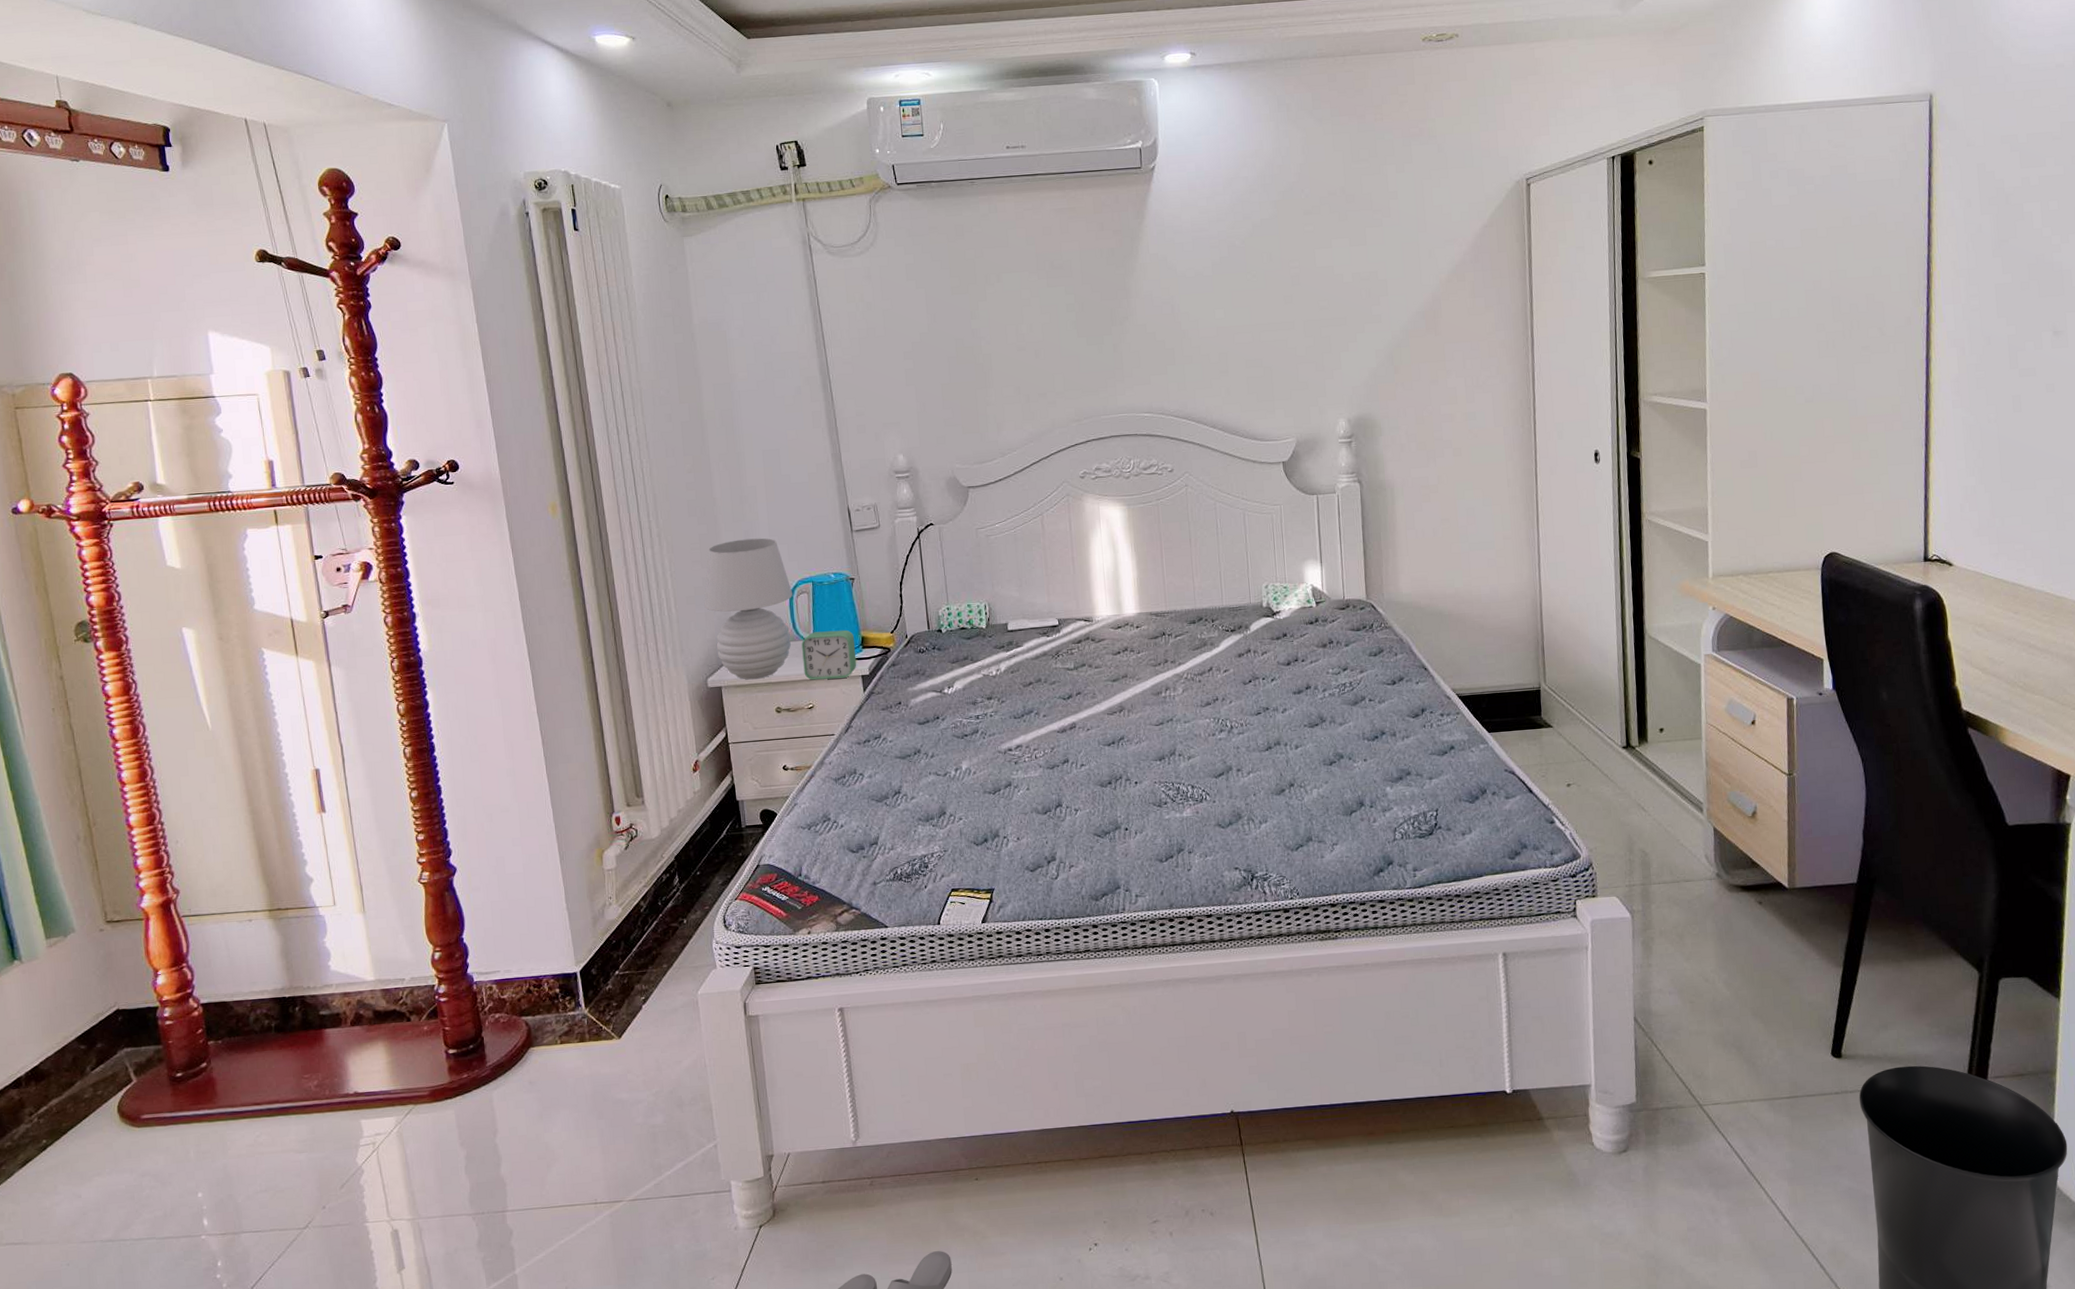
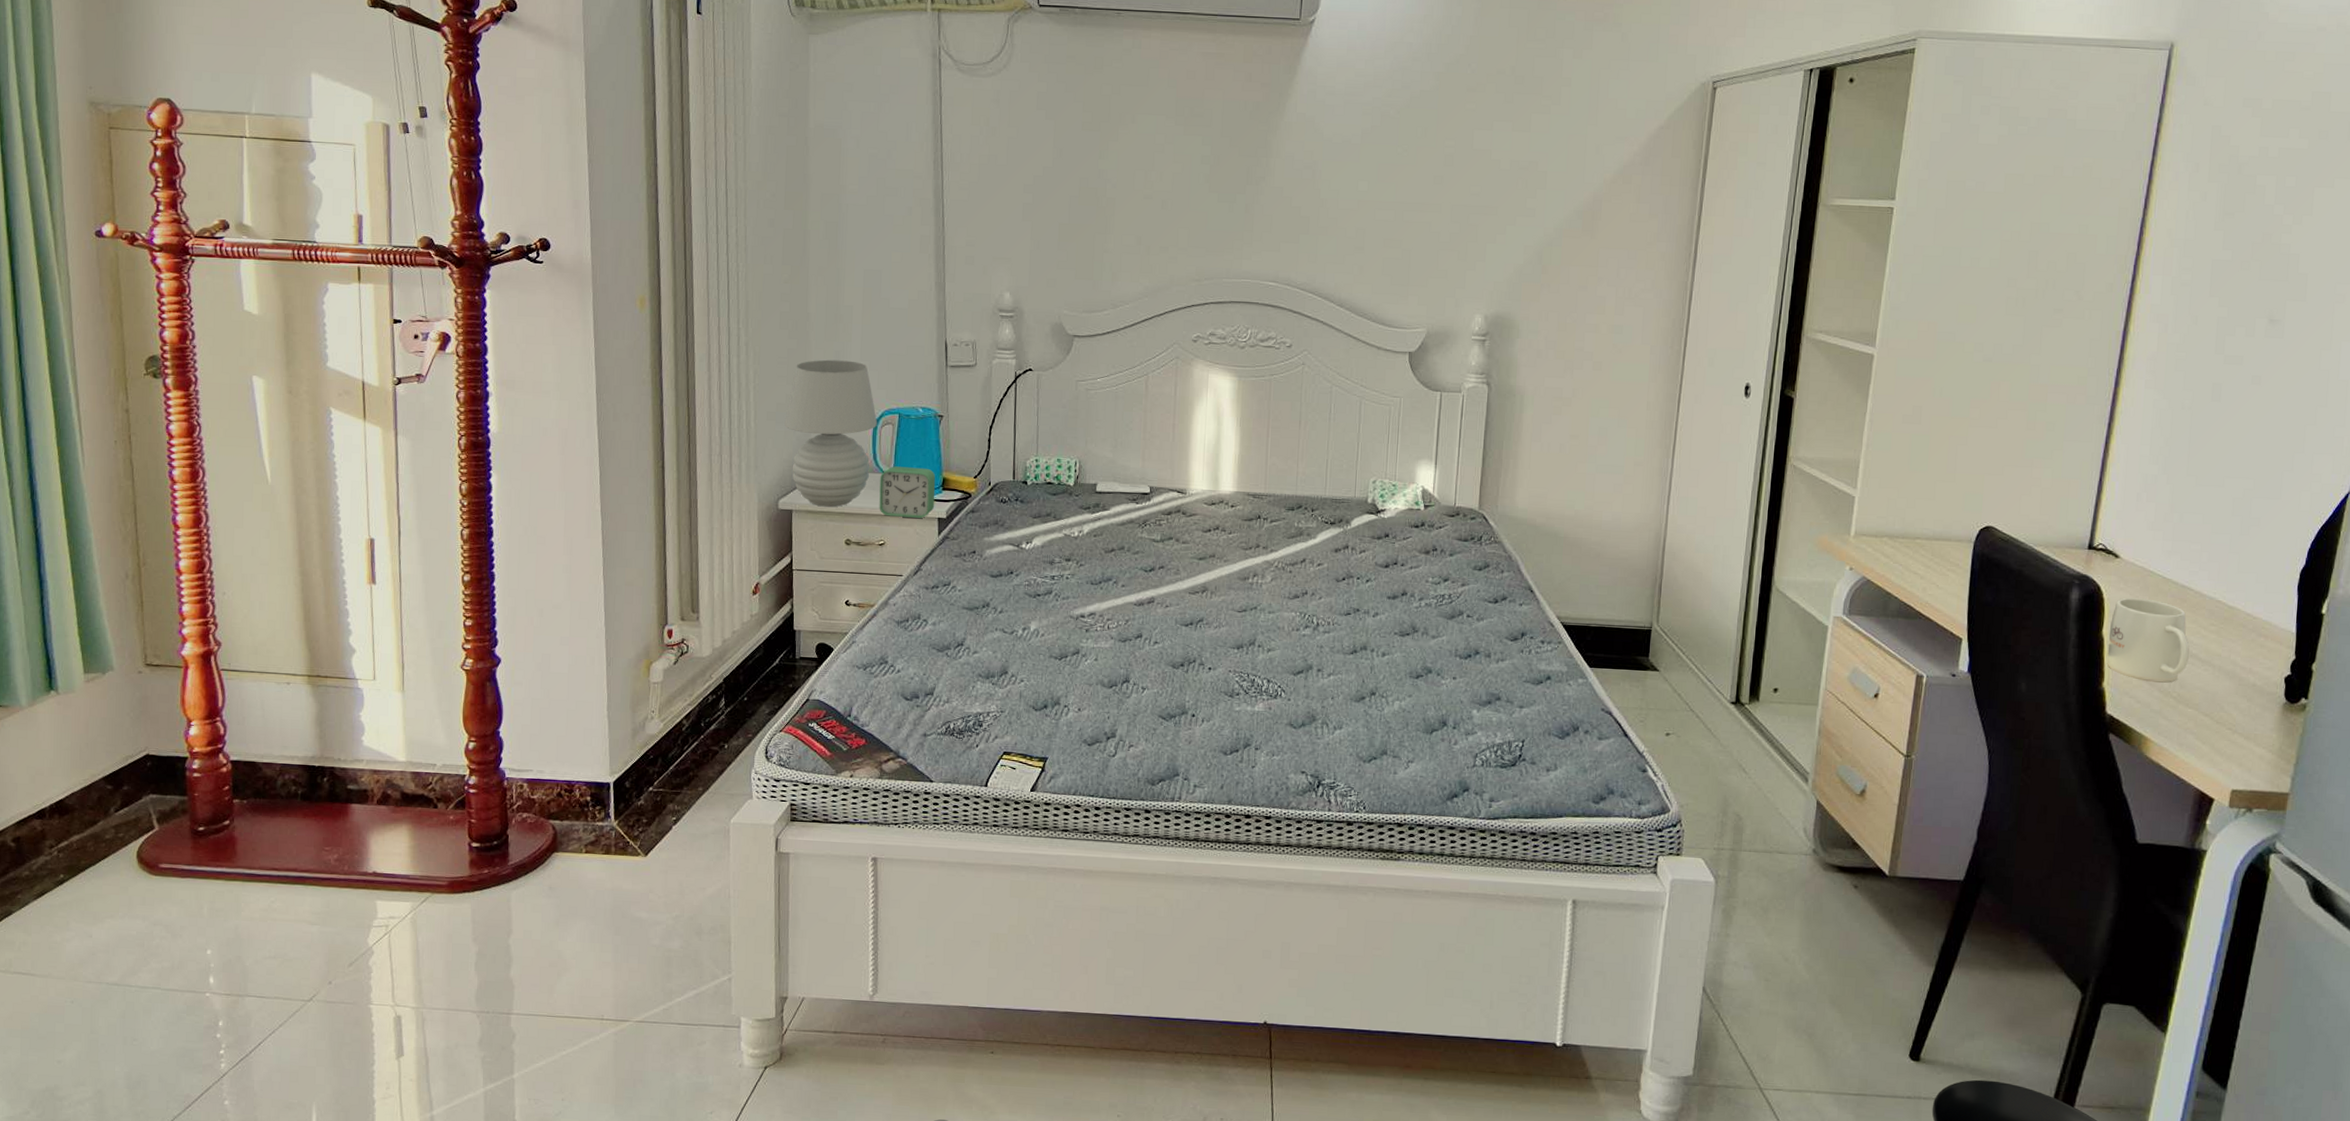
mug: none [1954,600,2029,676] -> present [2107,598,2190,683]

